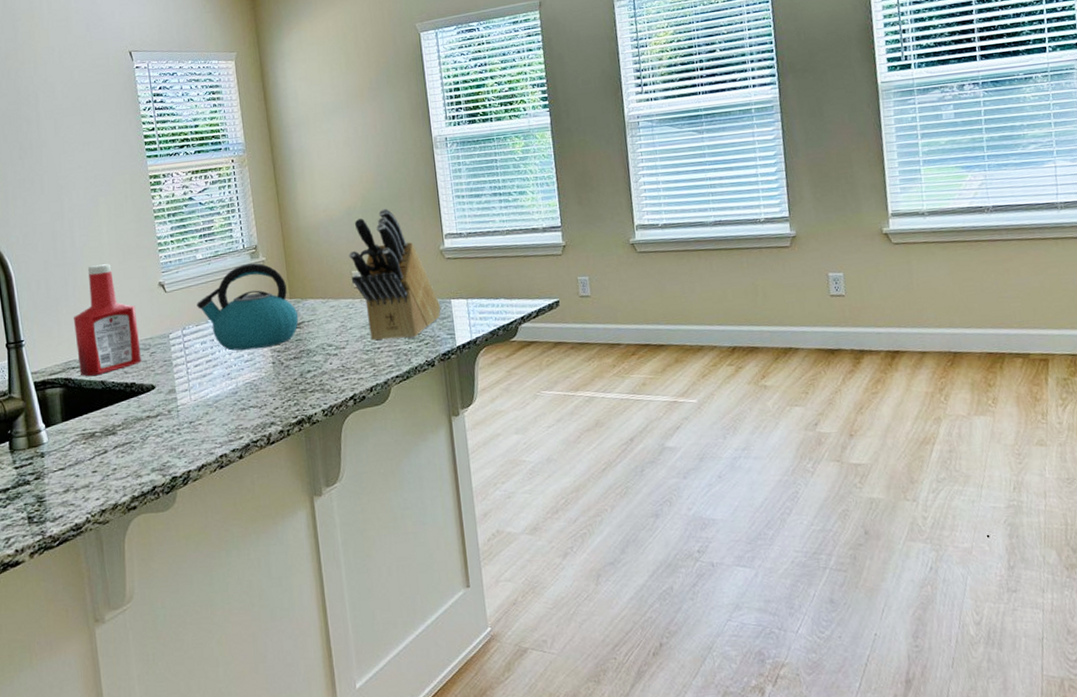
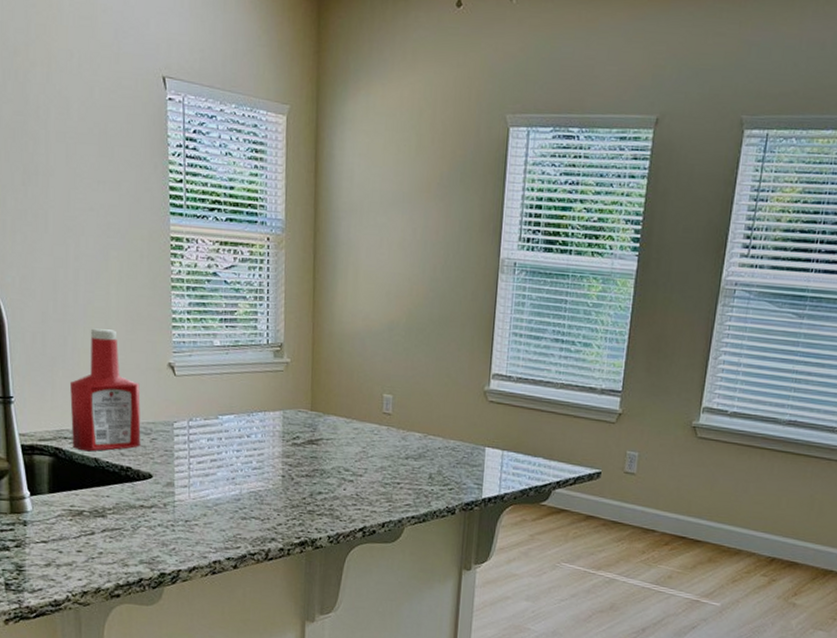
kettle: present [197,263,299,351] -> none [208,362,318,459]
knife block: present [349,208,441,342] -> none [381,331,474,481]

